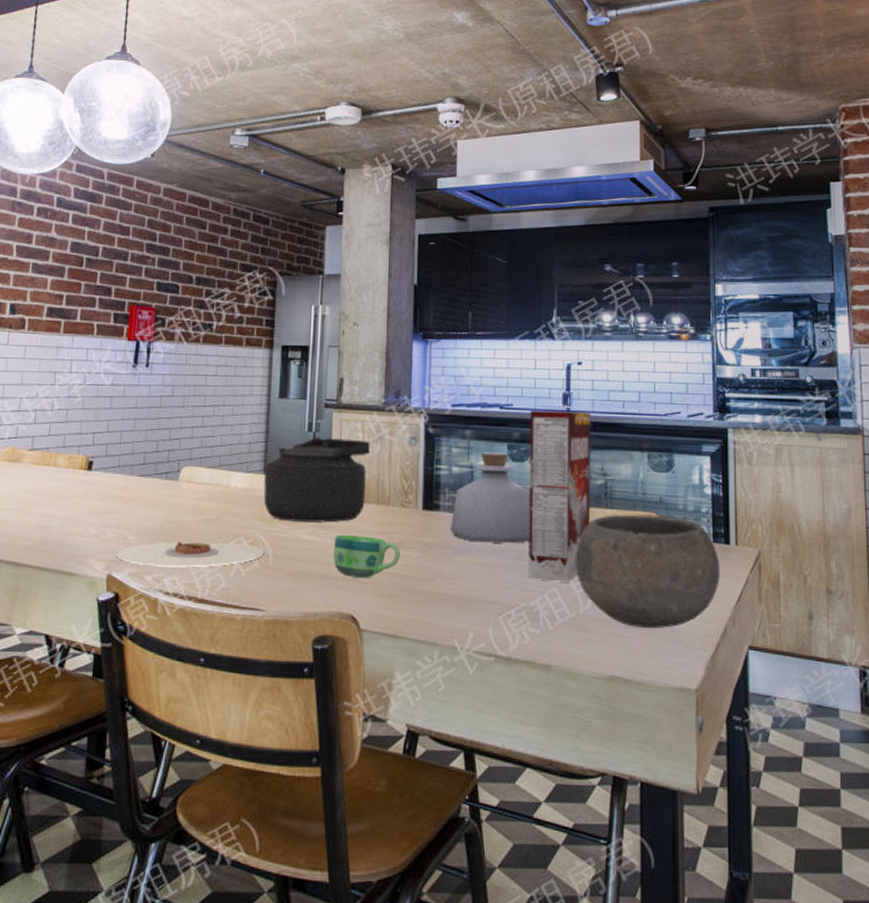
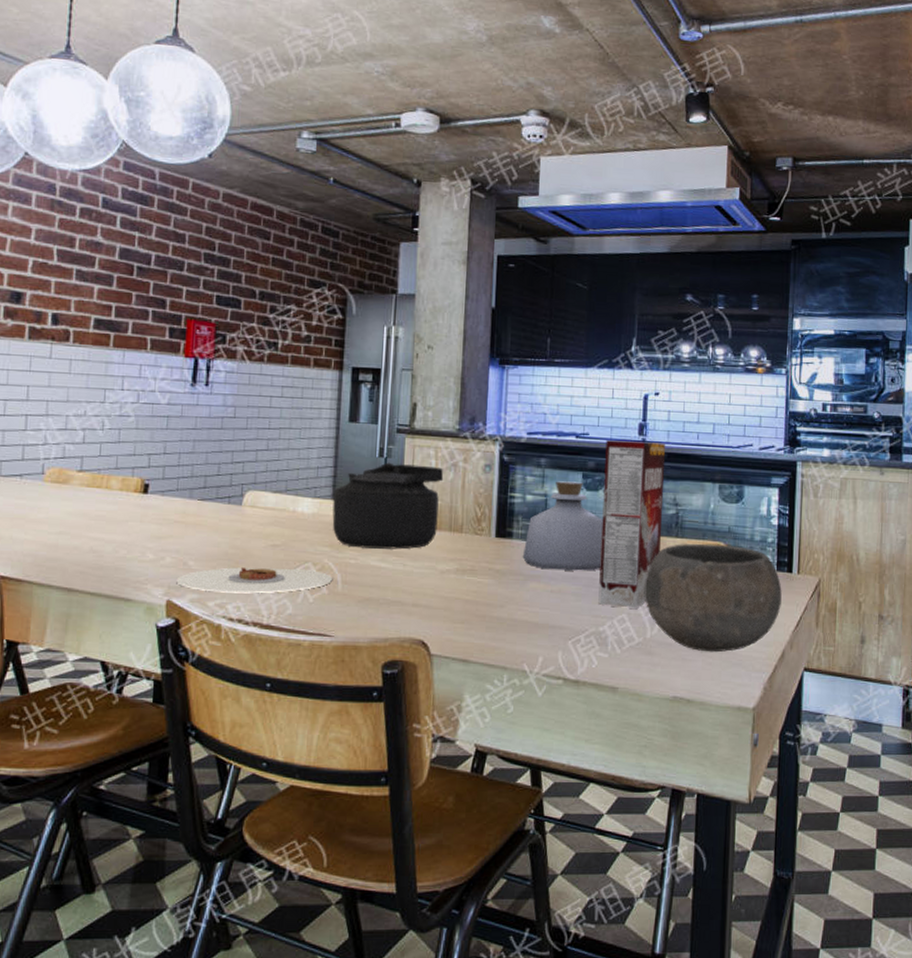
cup: present [333,534,400,578] -> none [404,561,472,604]

